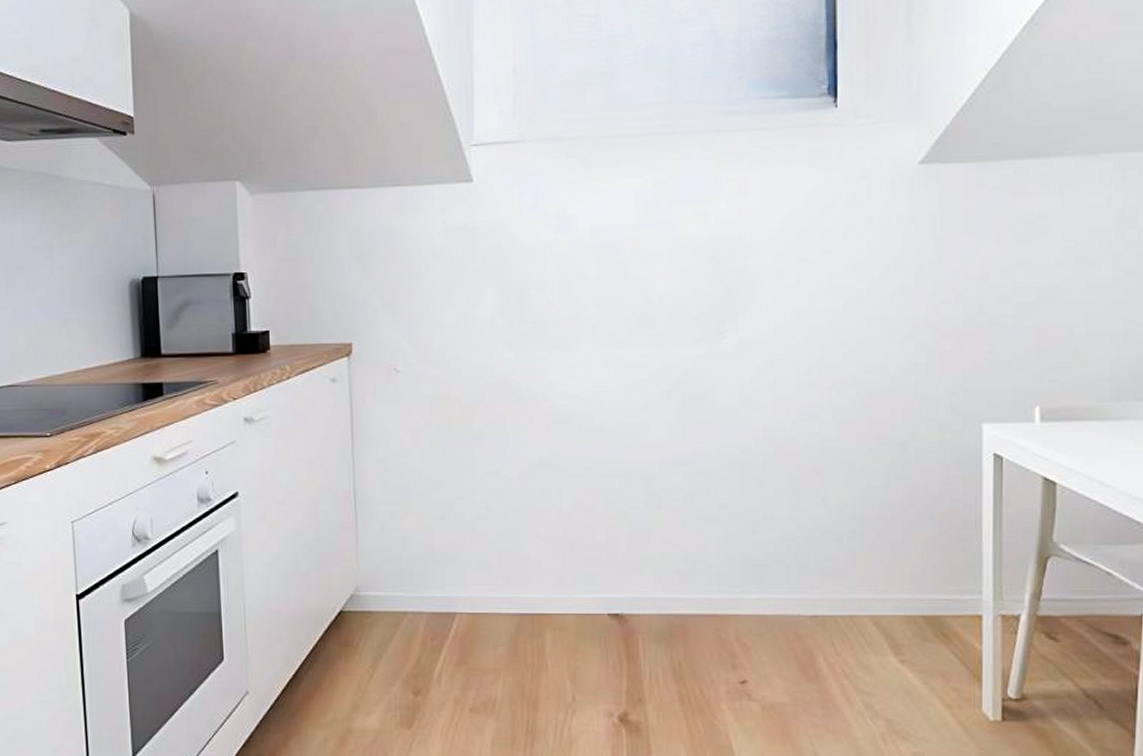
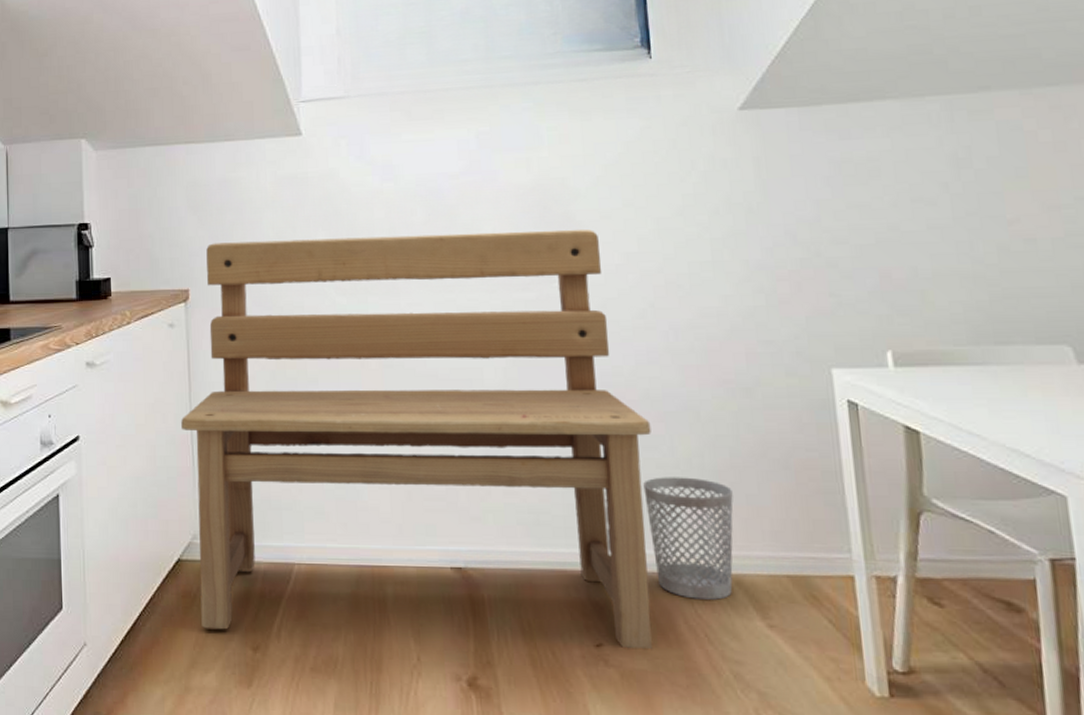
bench: none [344,284,807,685] -> present [181,229,653,650]
wastebasket: none [796,527,879,639] -> present [643,477,733,600]

